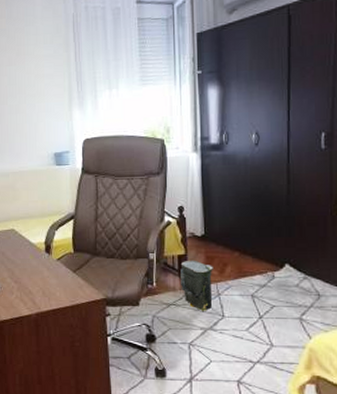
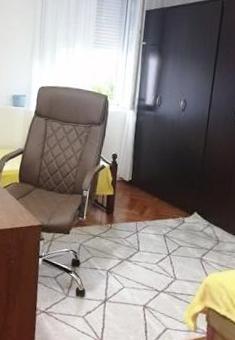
bag: present [180,260,213,312] -> none [106,200,135,245]

